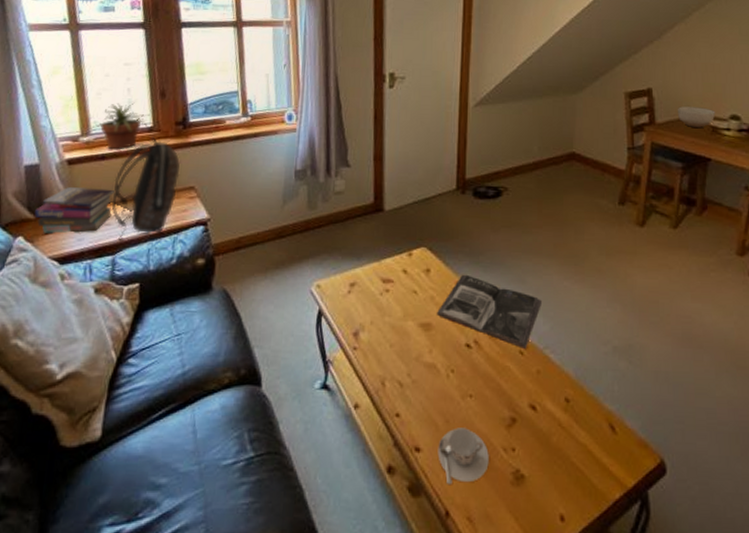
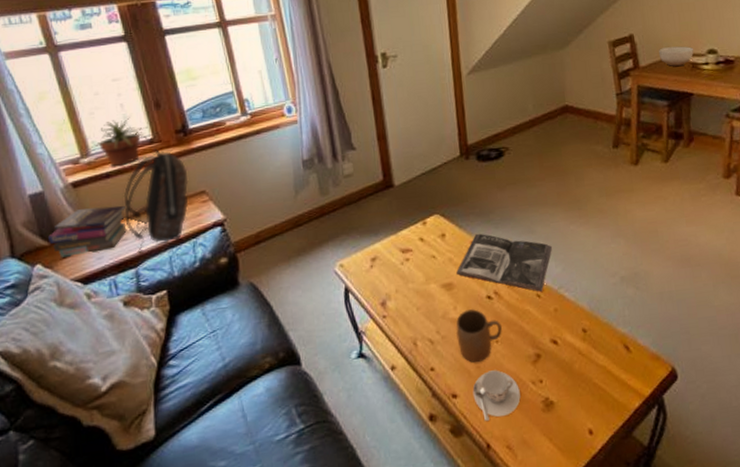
mug: none [427,356,478,415] -> present [455,309,502,362]

